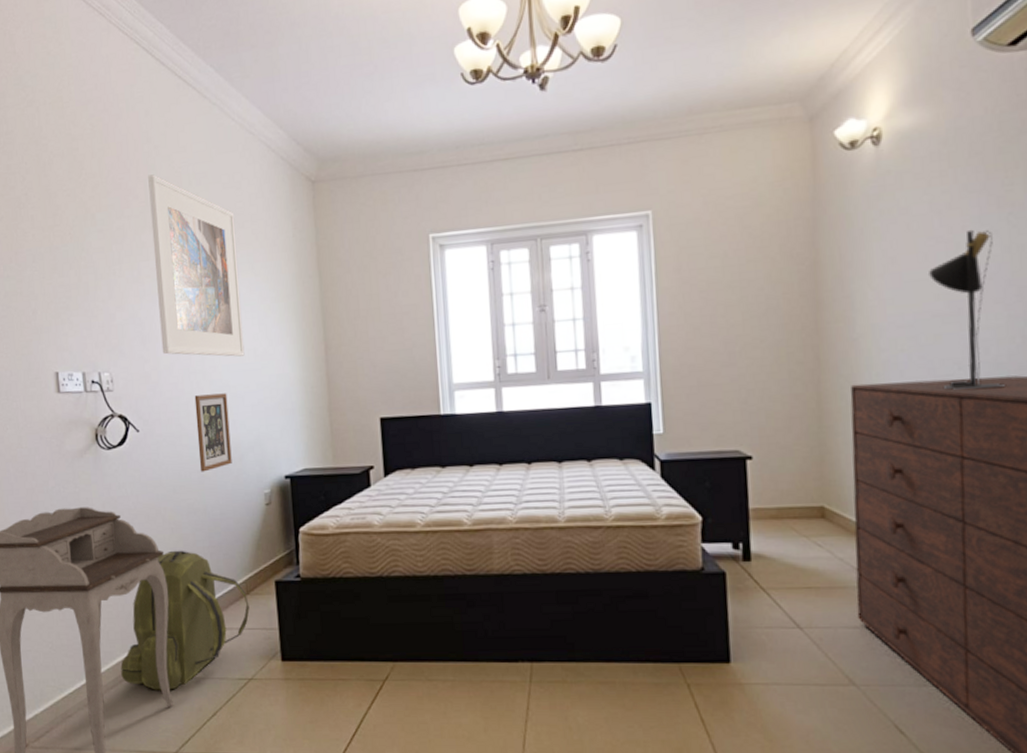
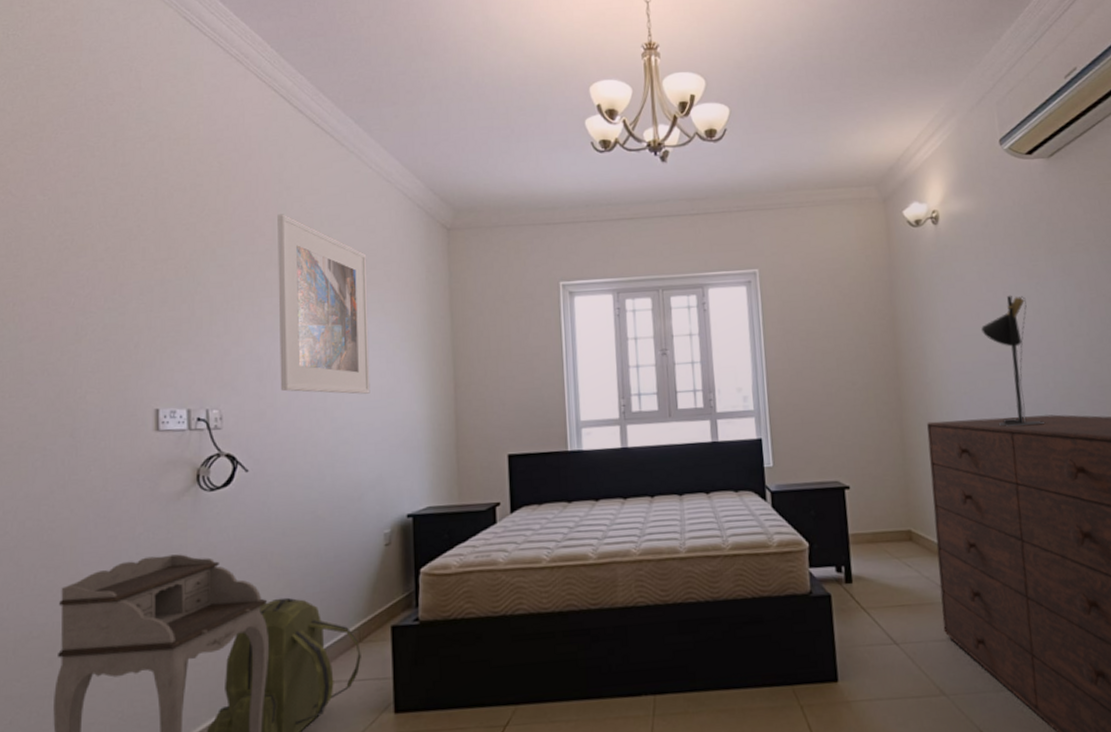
picture frame: present [194,393,232,472] -> none [313,431,351,513]

